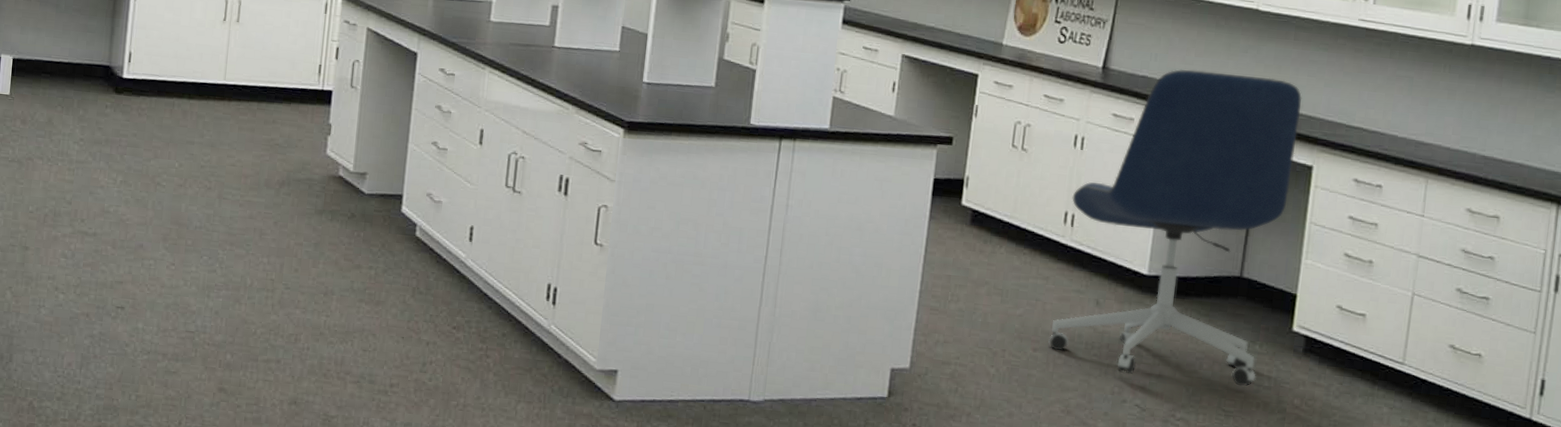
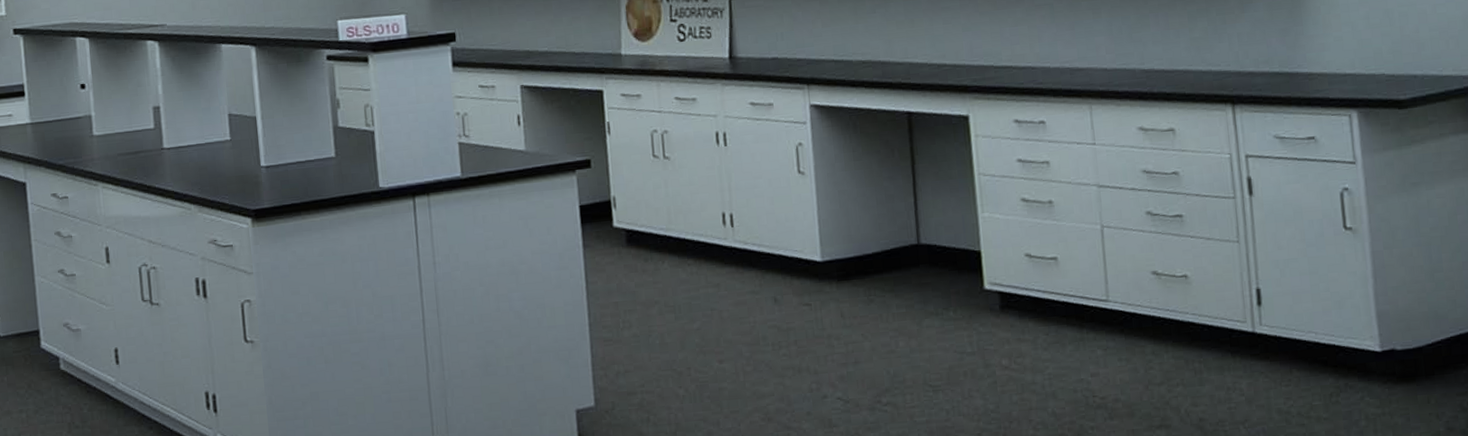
office chair: present [1048,69,1302,386] -> none [726,33,957,368]

